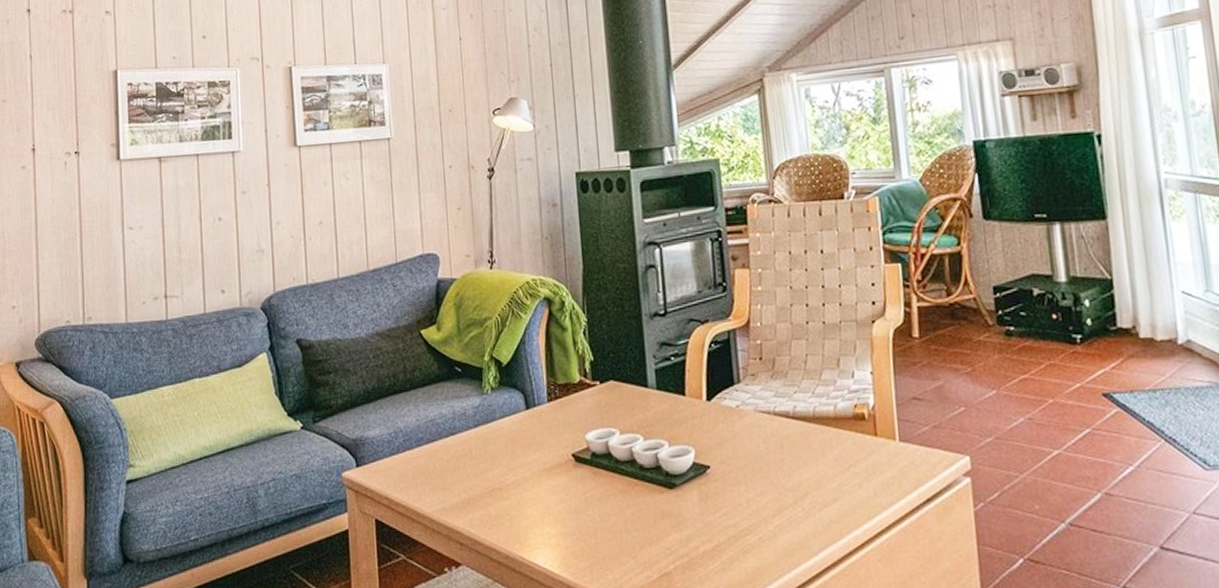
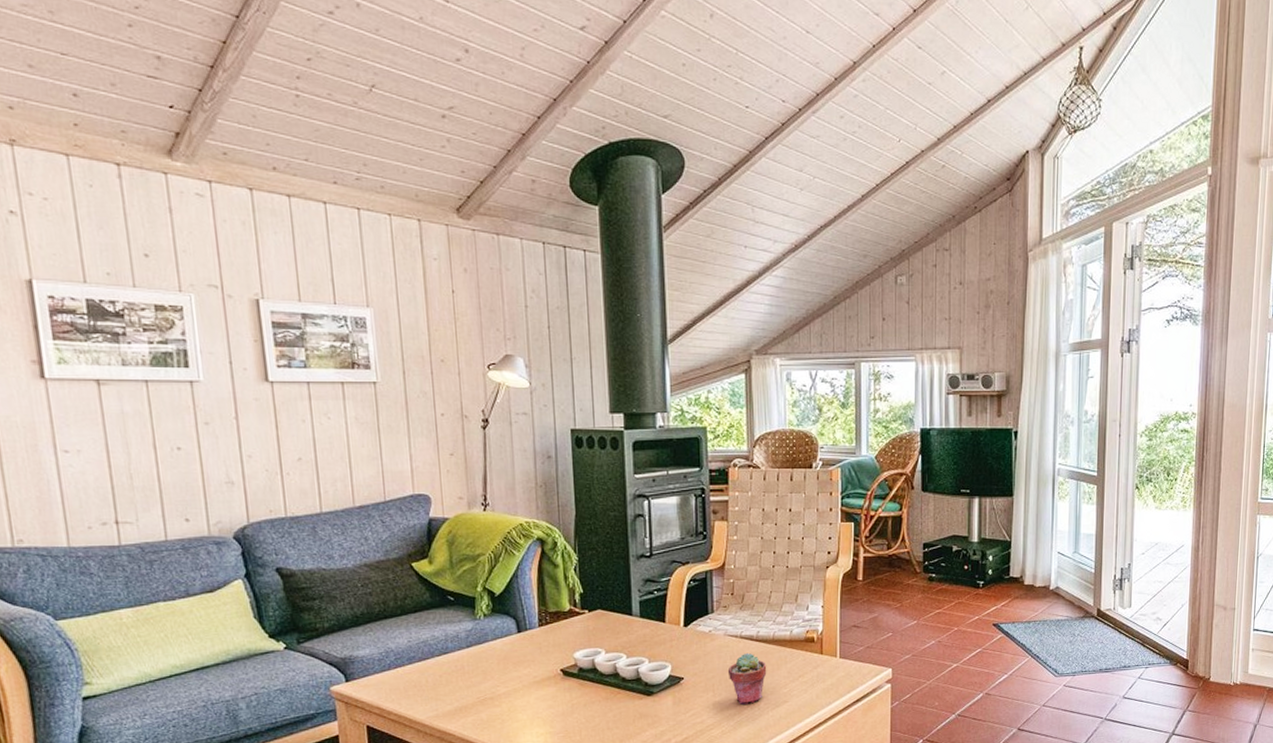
potted succulent: none [761,433,810,503] -> present [727,652,767,705]

